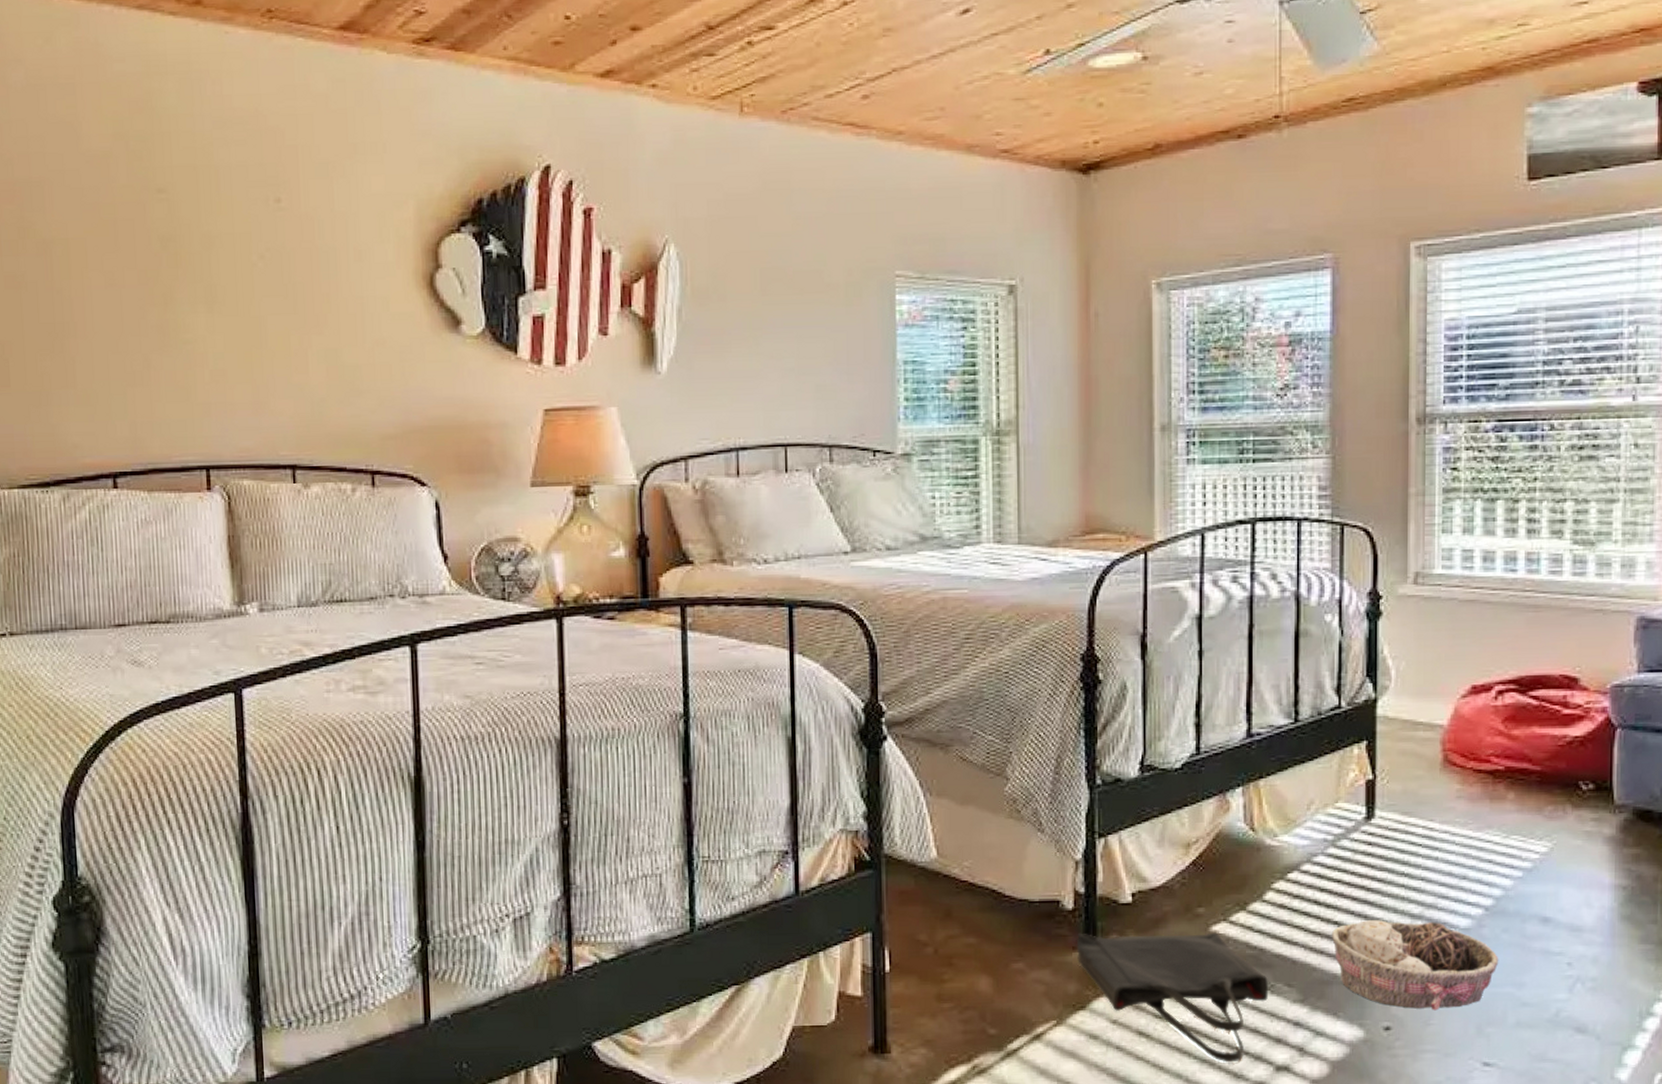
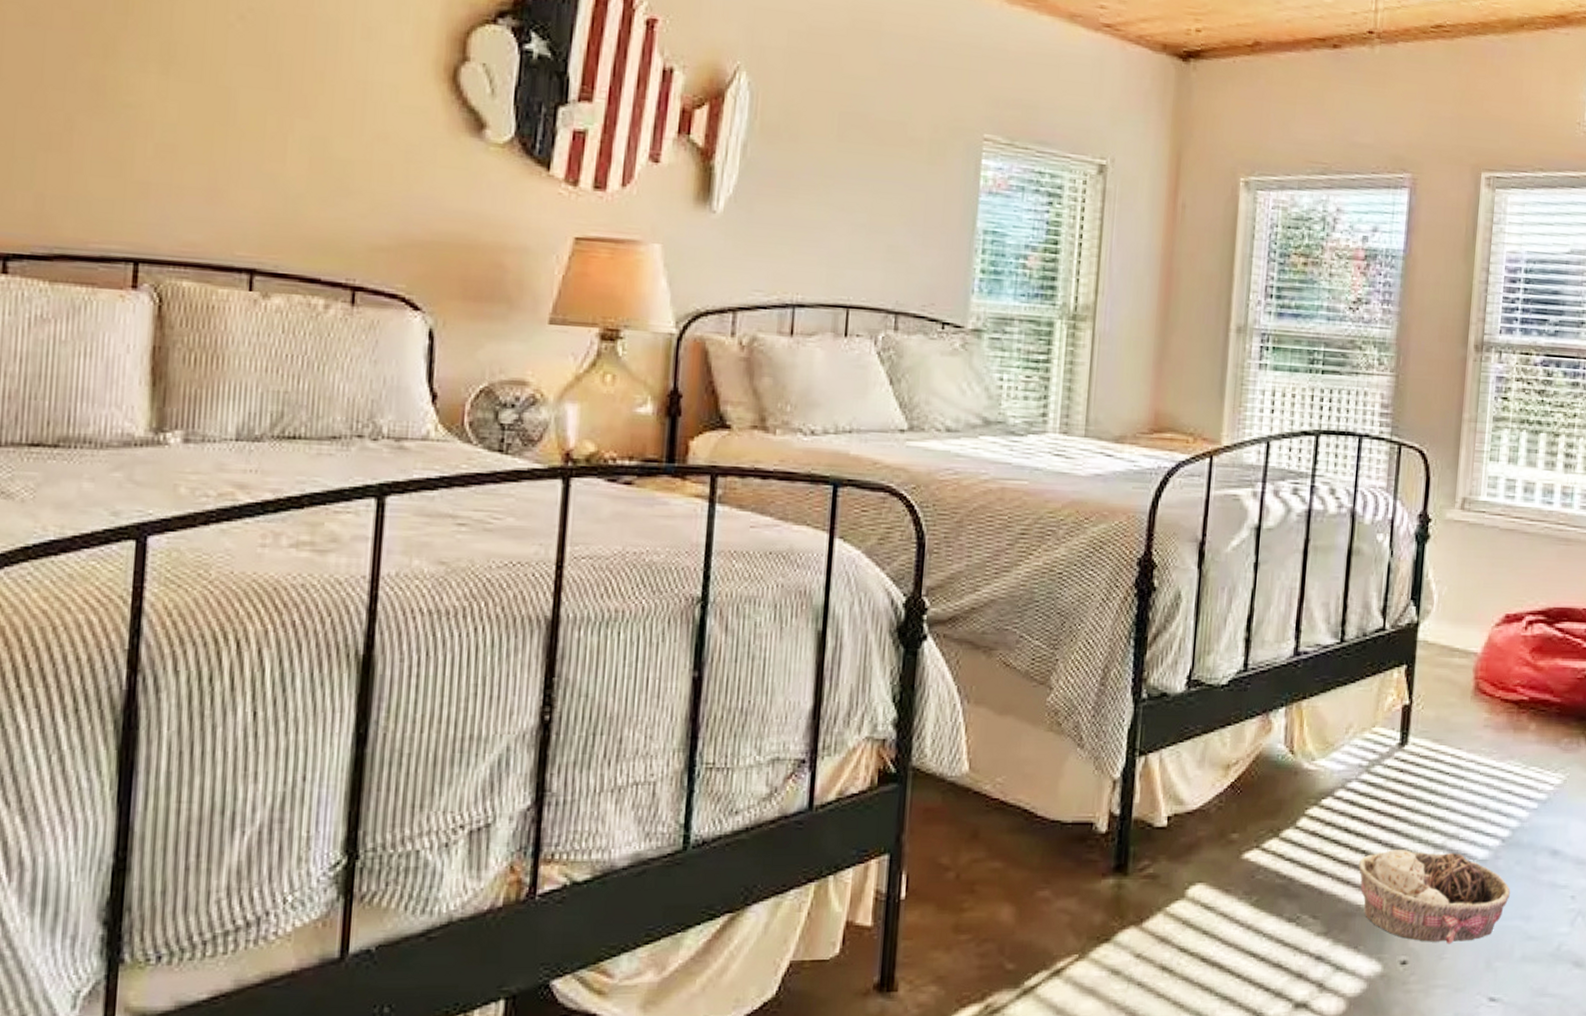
tote bag: present [1076,932,1269,1063] -> none [1106,859,1295,1000]

